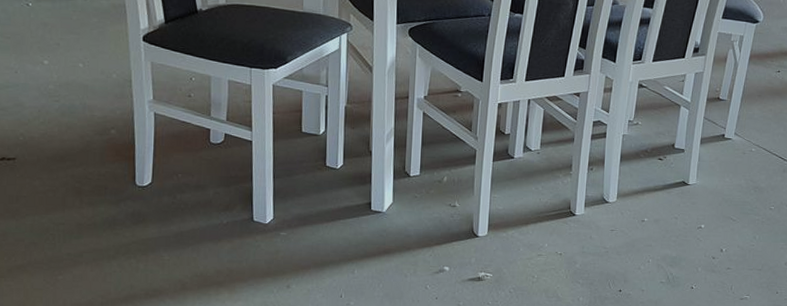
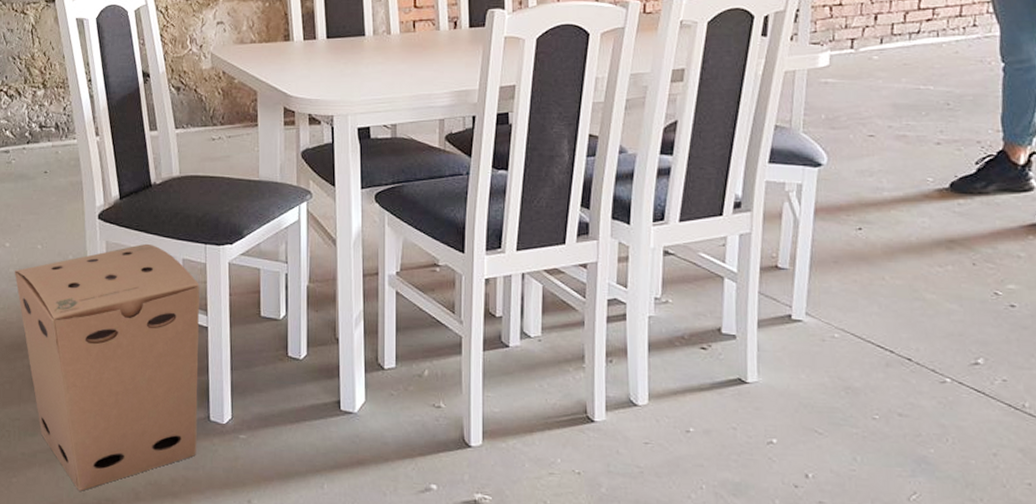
cardboard box: none [54,65,245,284] -> present [14,243,200,491]

